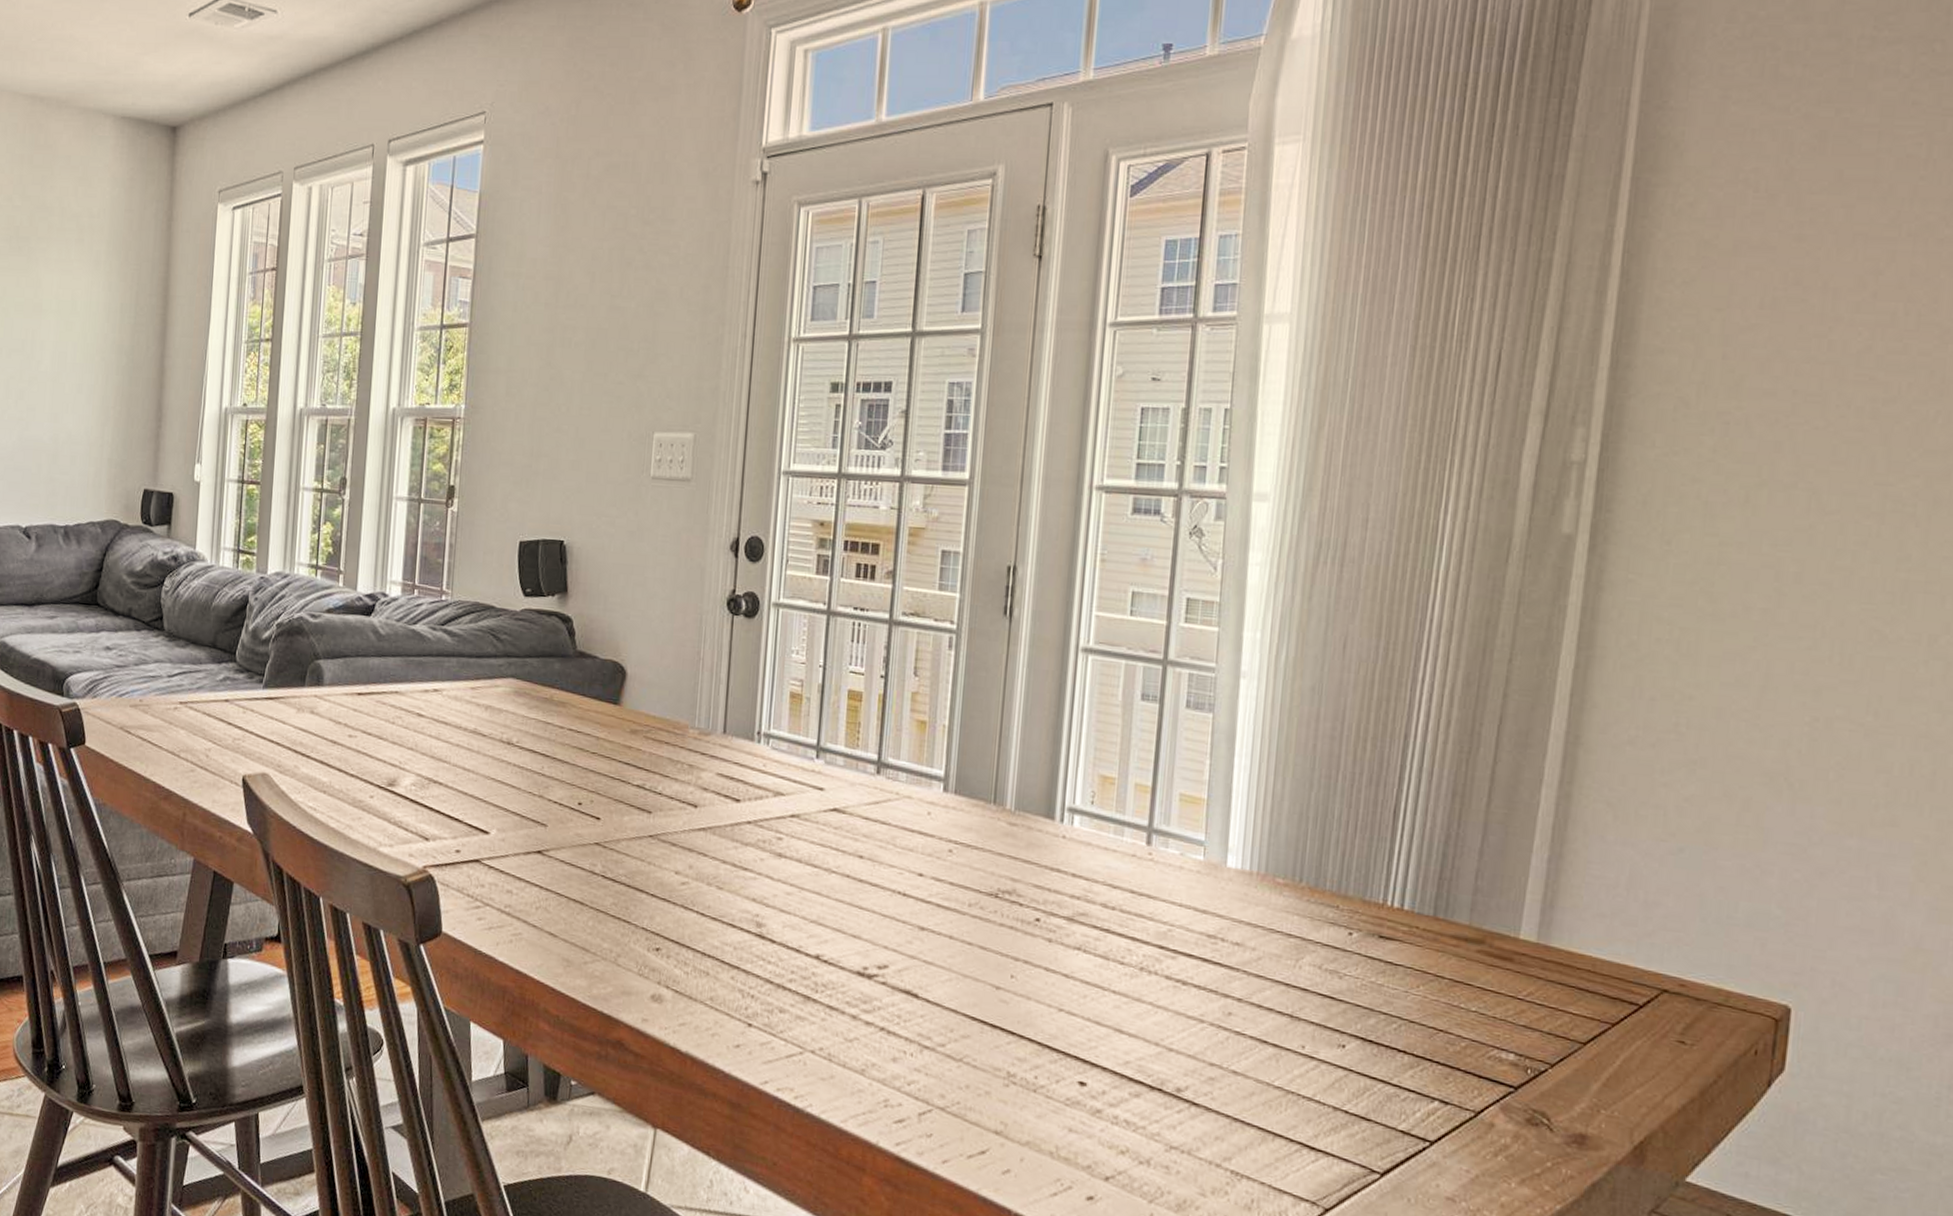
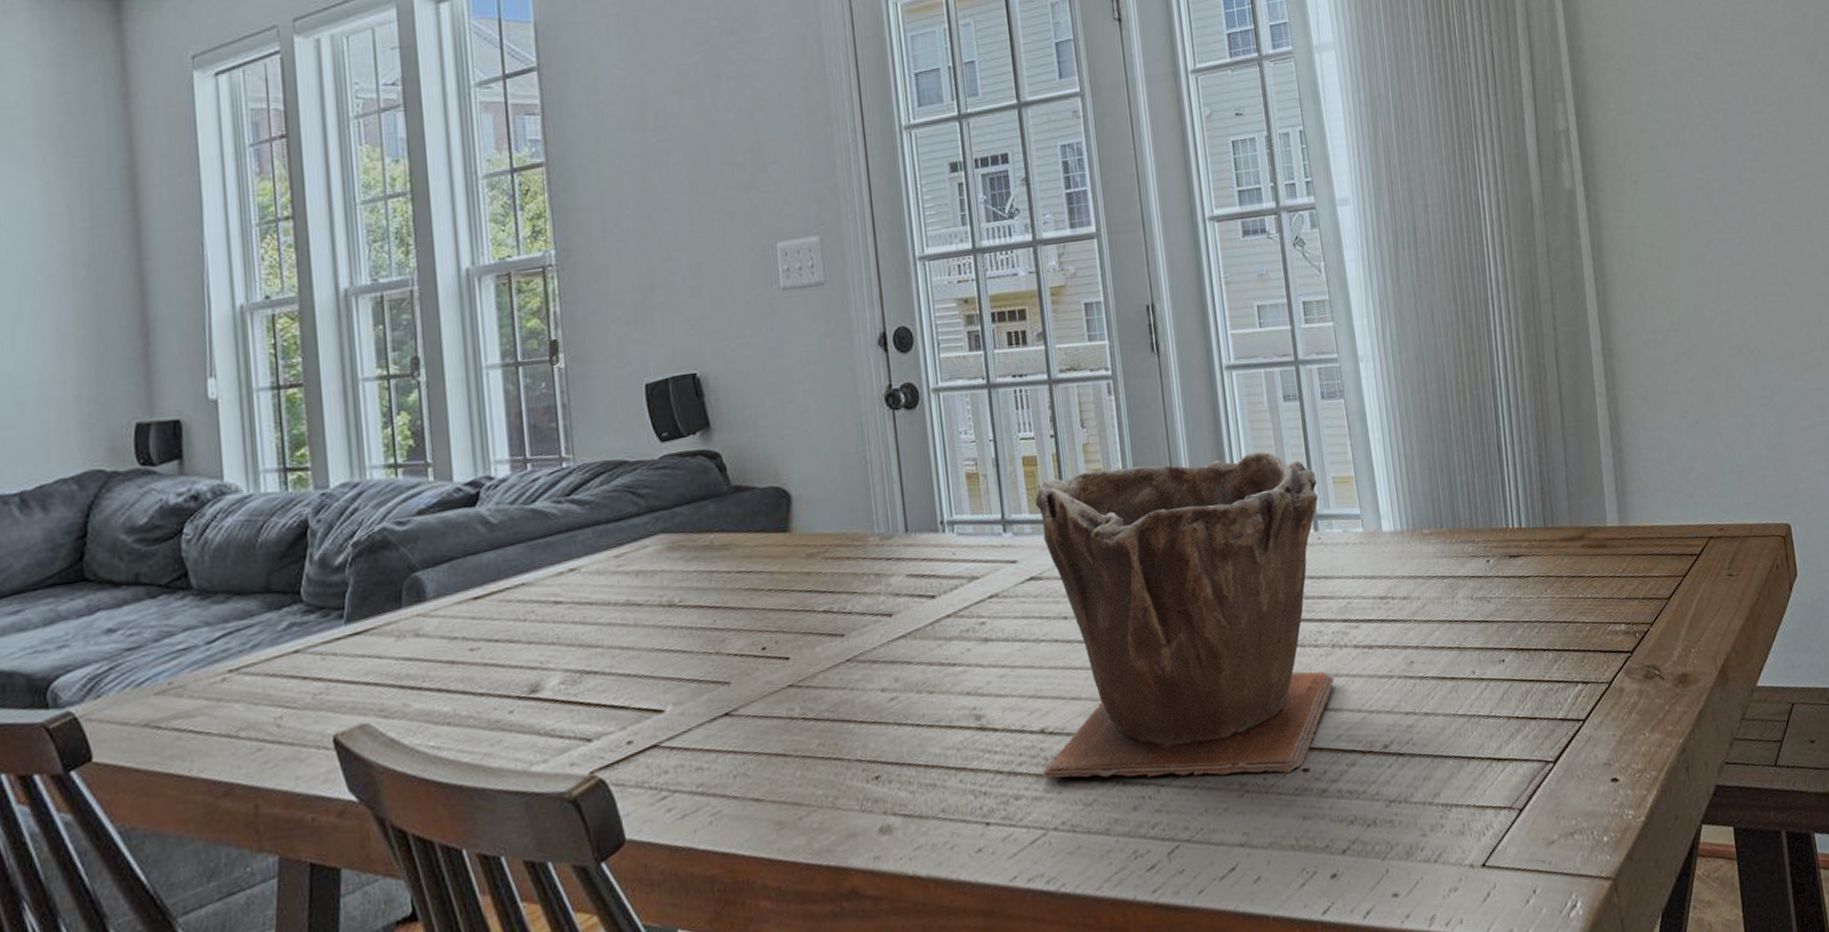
plant pot: none [810,718,1161,1081] -> present [1035,451,1334,779]

